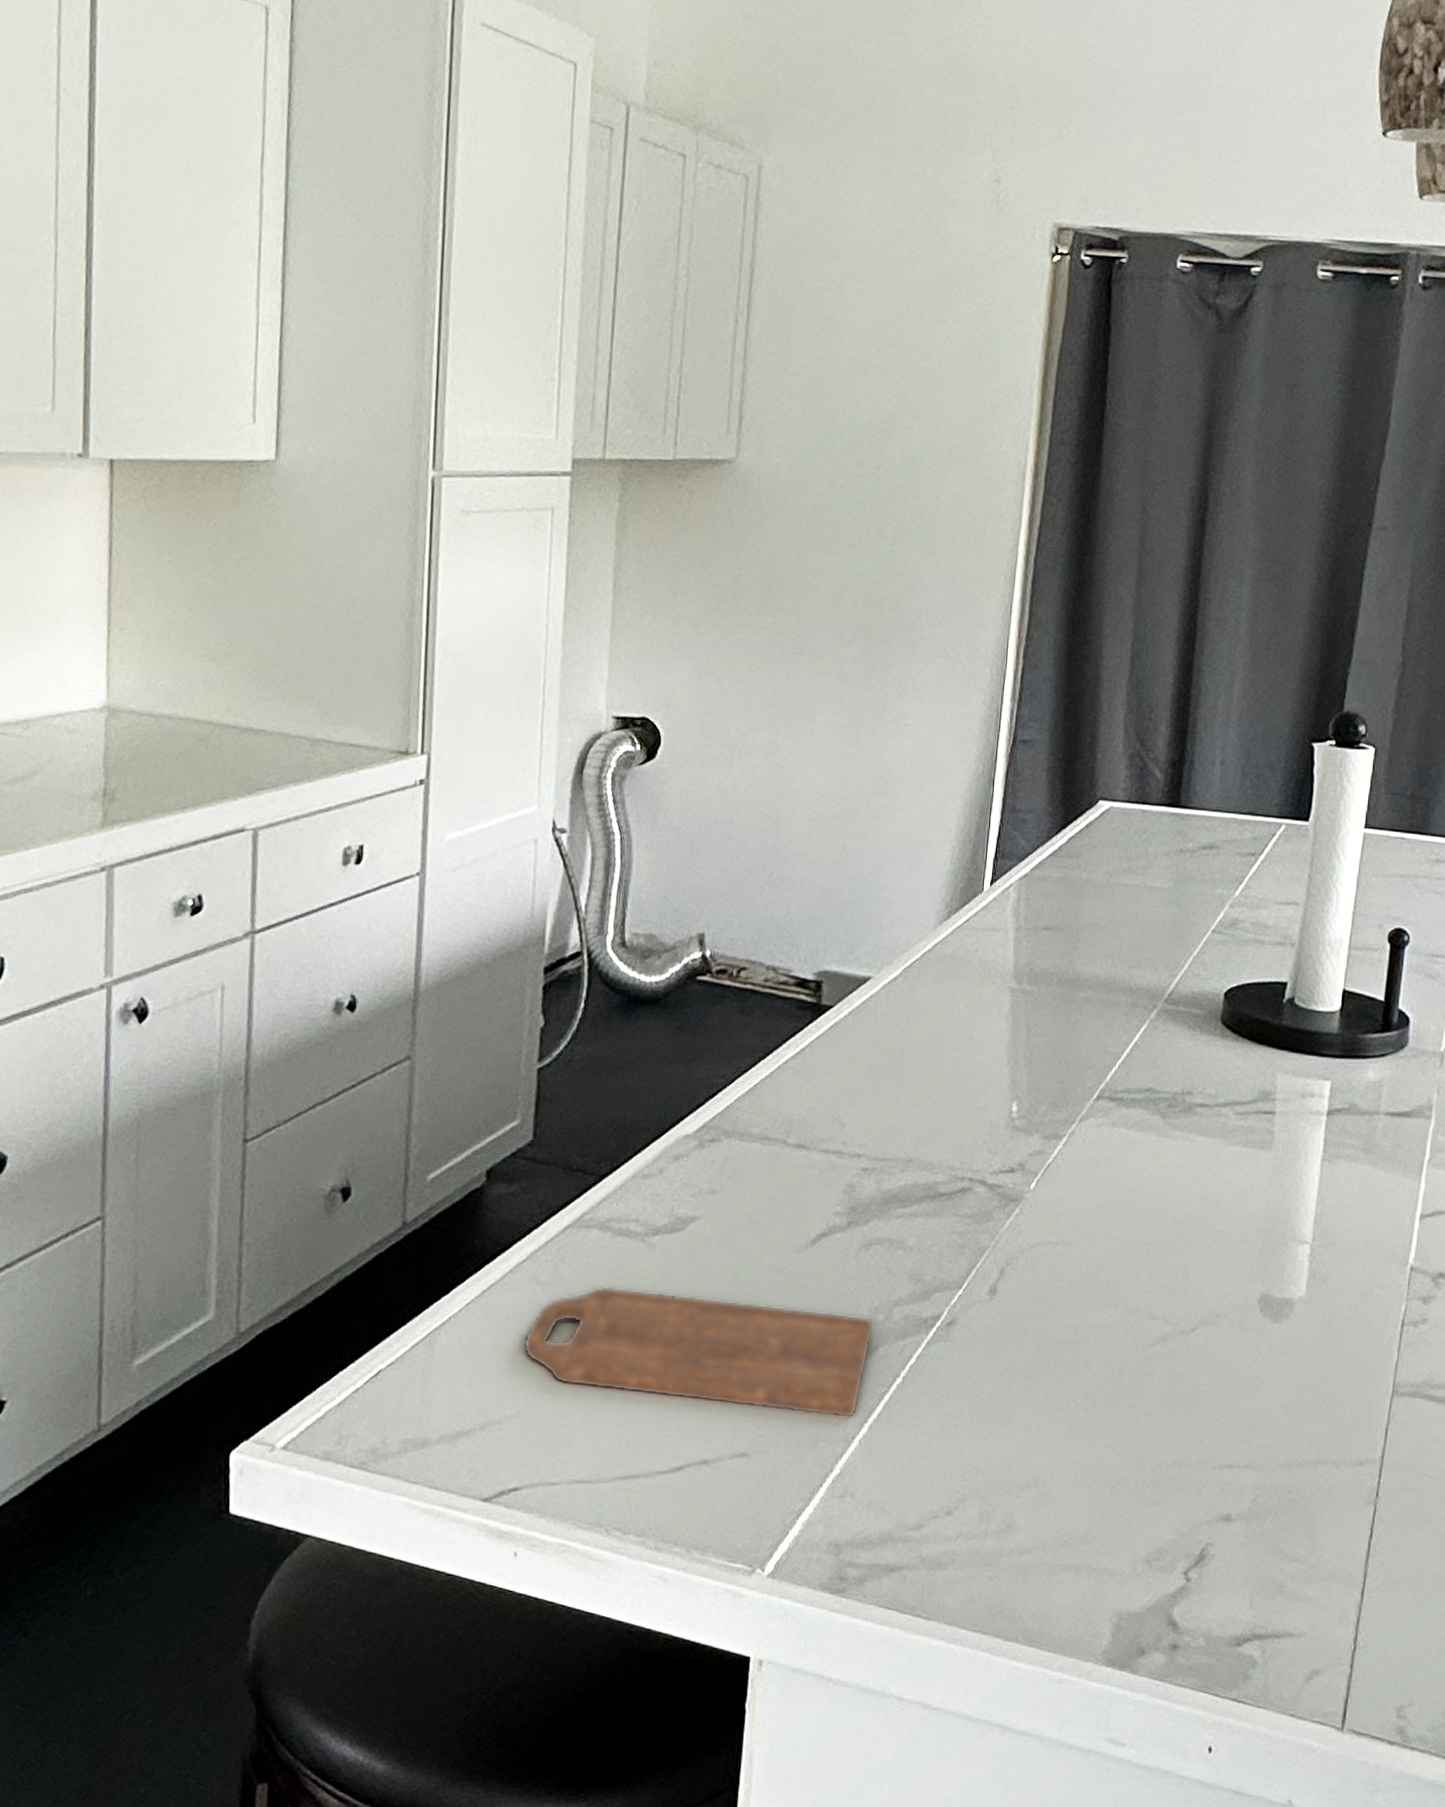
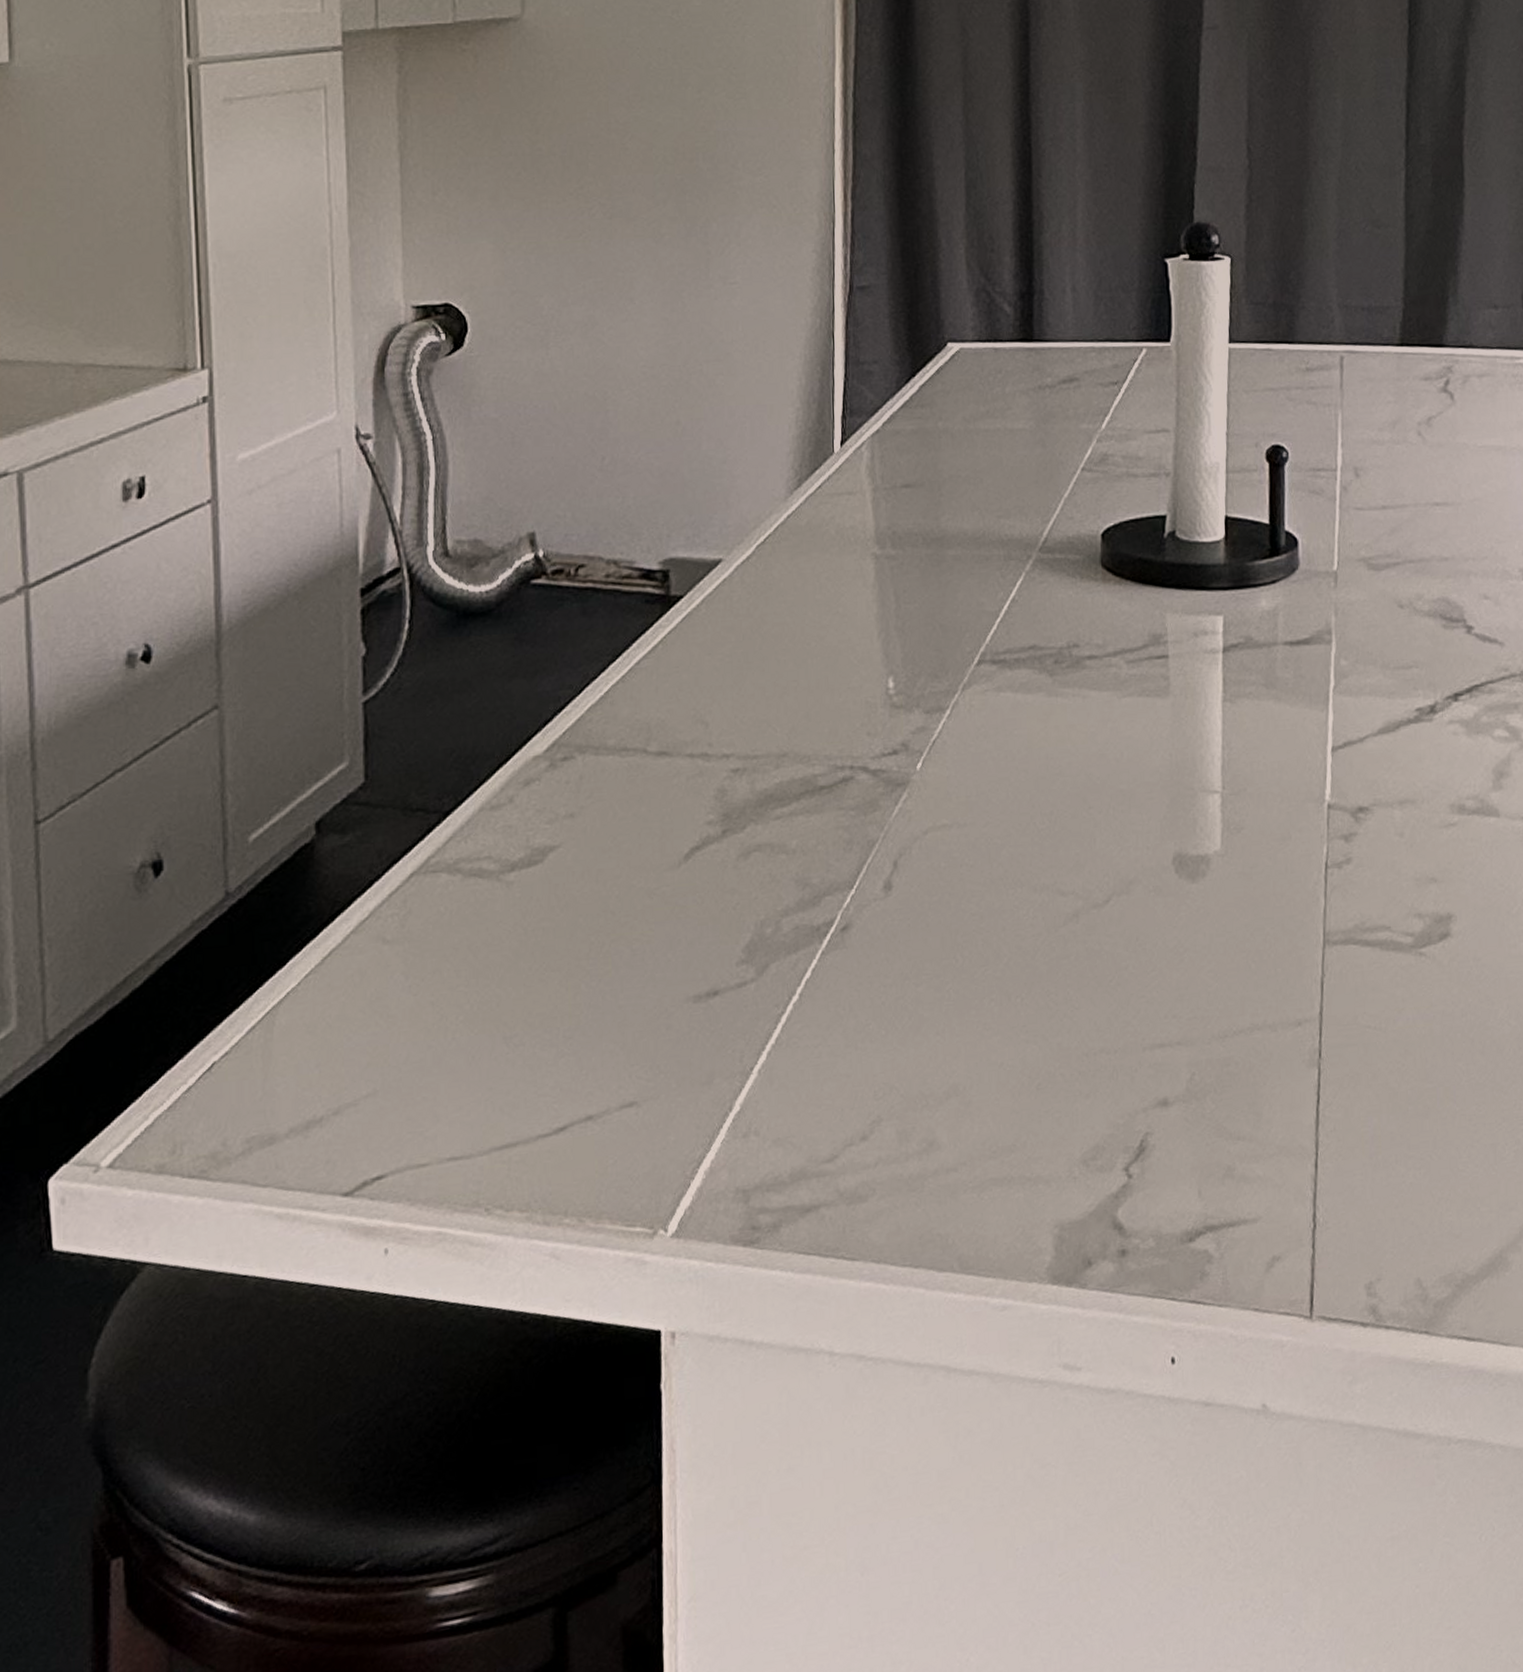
cutting board: present [523,1285,875,1418] -> none [374,931,763,1053]

